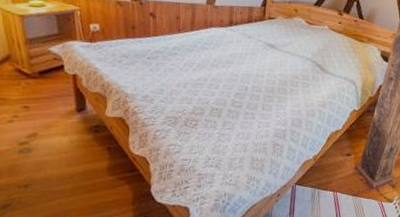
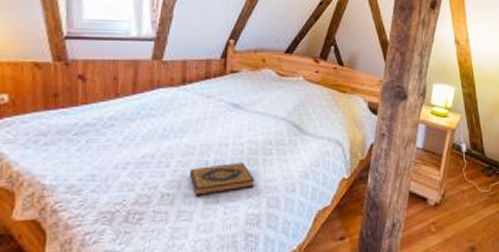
hardback book: none [233,90,283,113] -> present [190,163,255,197]

